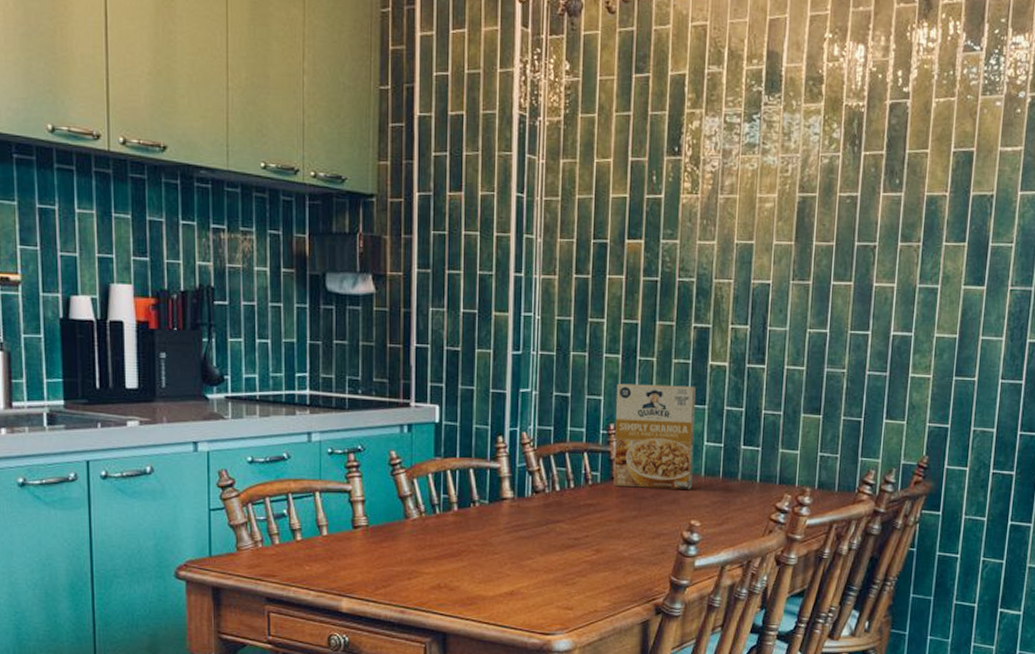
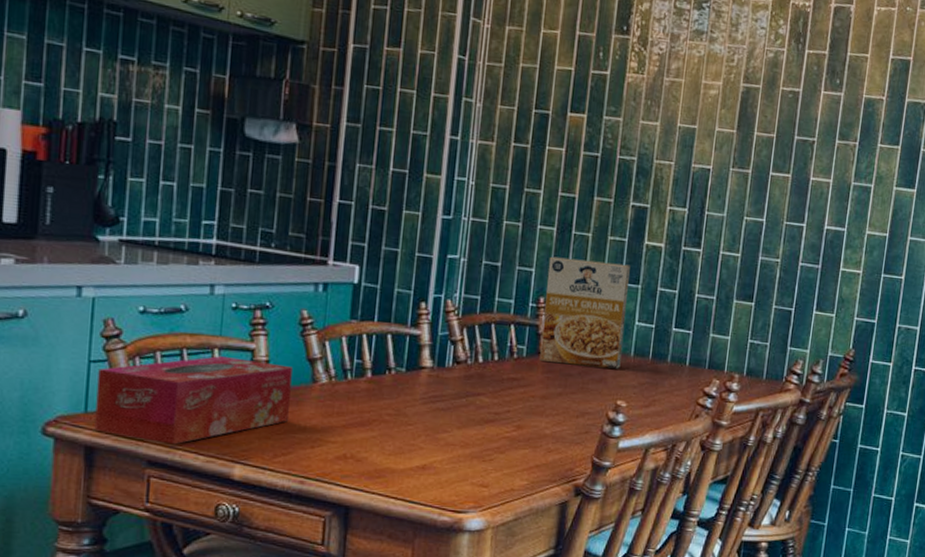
tissue box: none [218,499,387,582] -> present [94,356,293,445]

